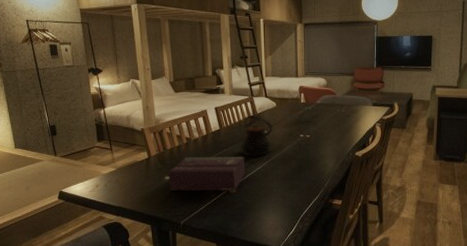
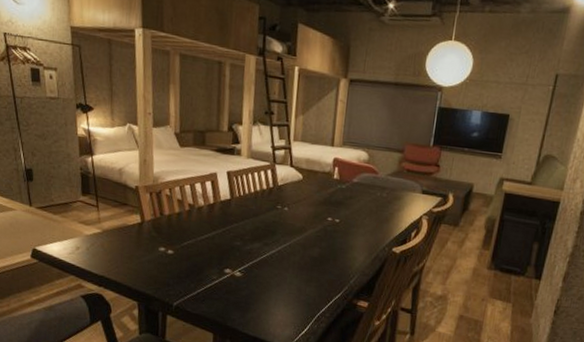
tissue box: present [169,157,246,192] -> none [163,227,257,275]
teapot: present [240,115,273,158] -> none [253,185,296,239]

